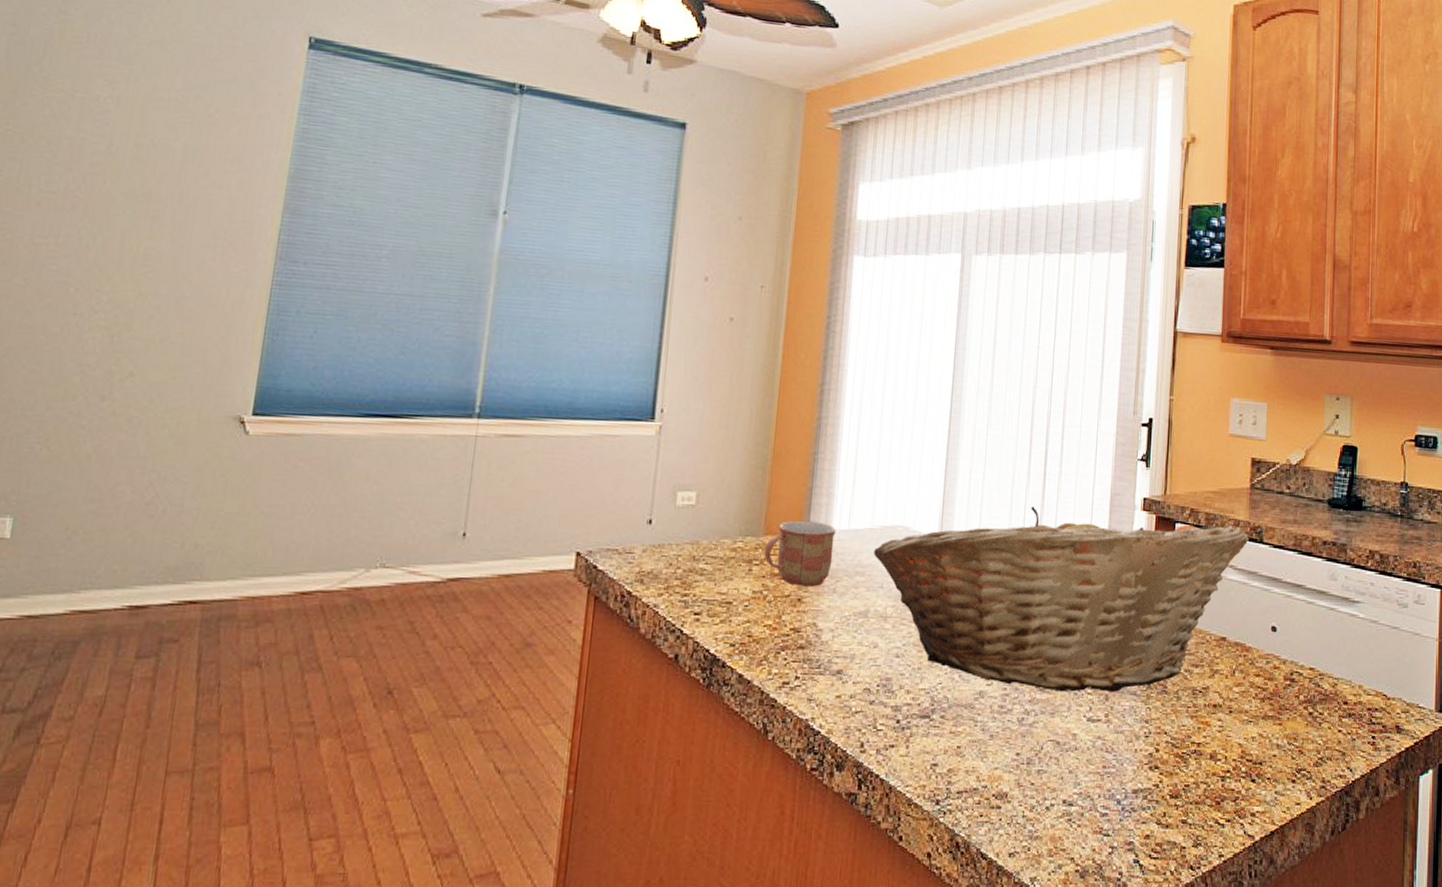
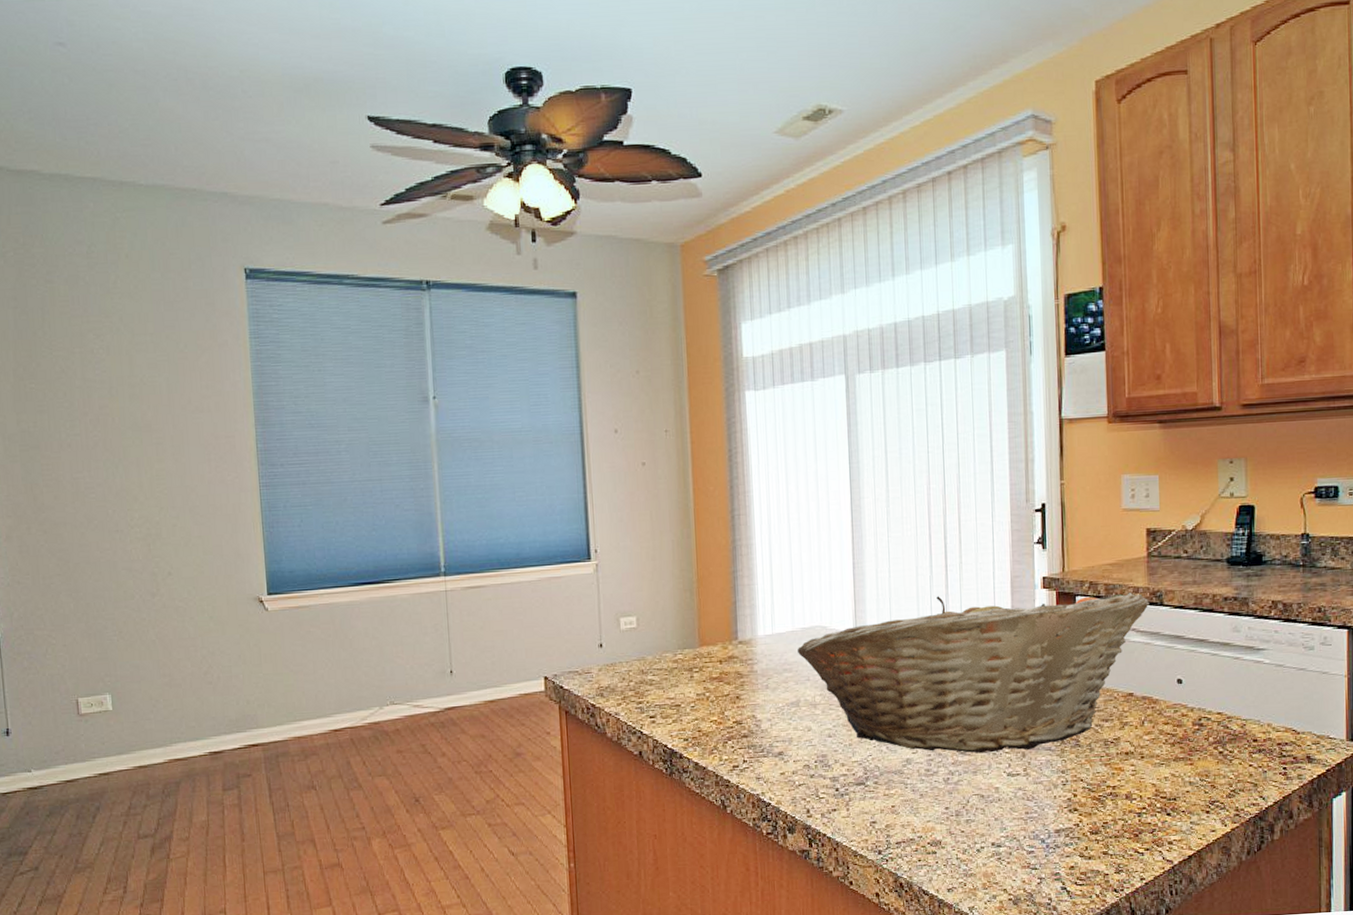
mug: present [764,520,836,587] -> none [702,630,762,686]

